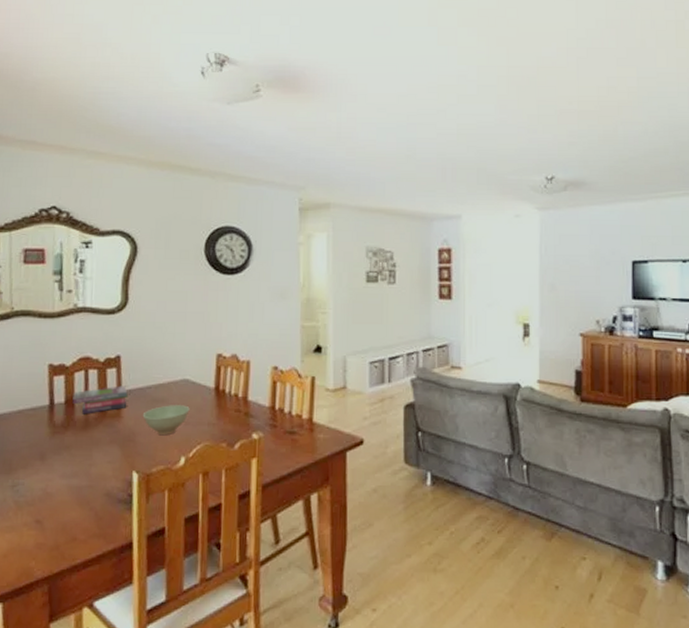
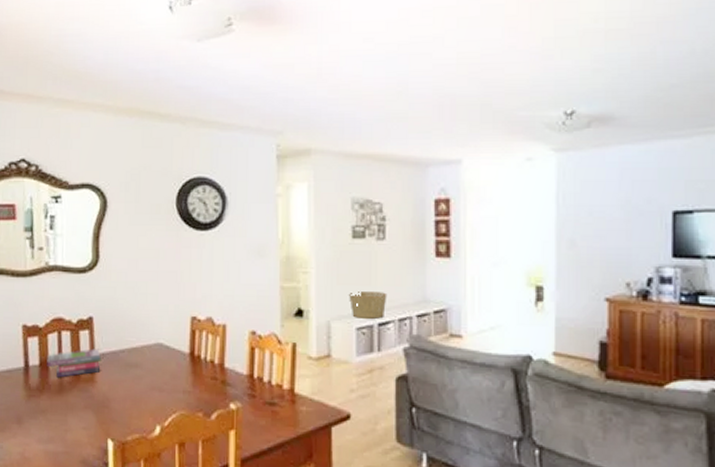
bowl: present [142,405,190,436] -> none [116,370,164,403]
basket: none [363,330,397,354] -> present [349,292,387,319]

